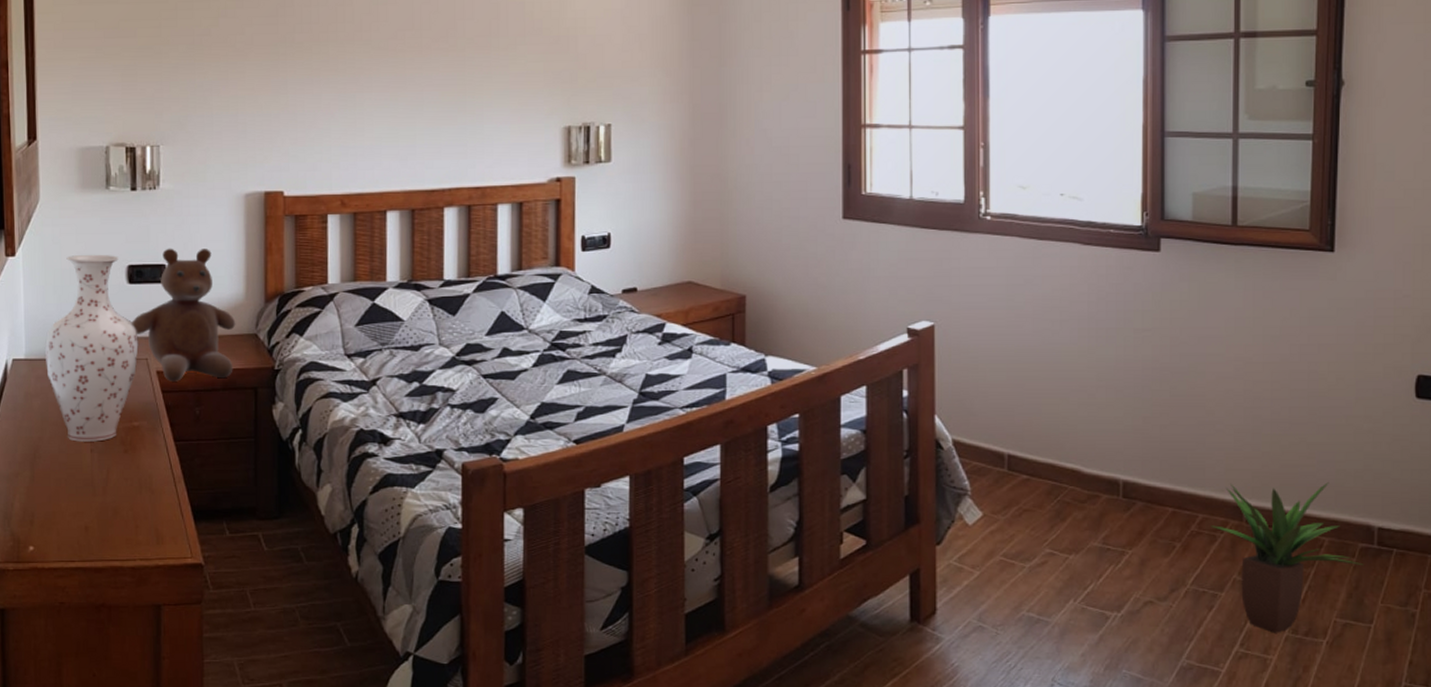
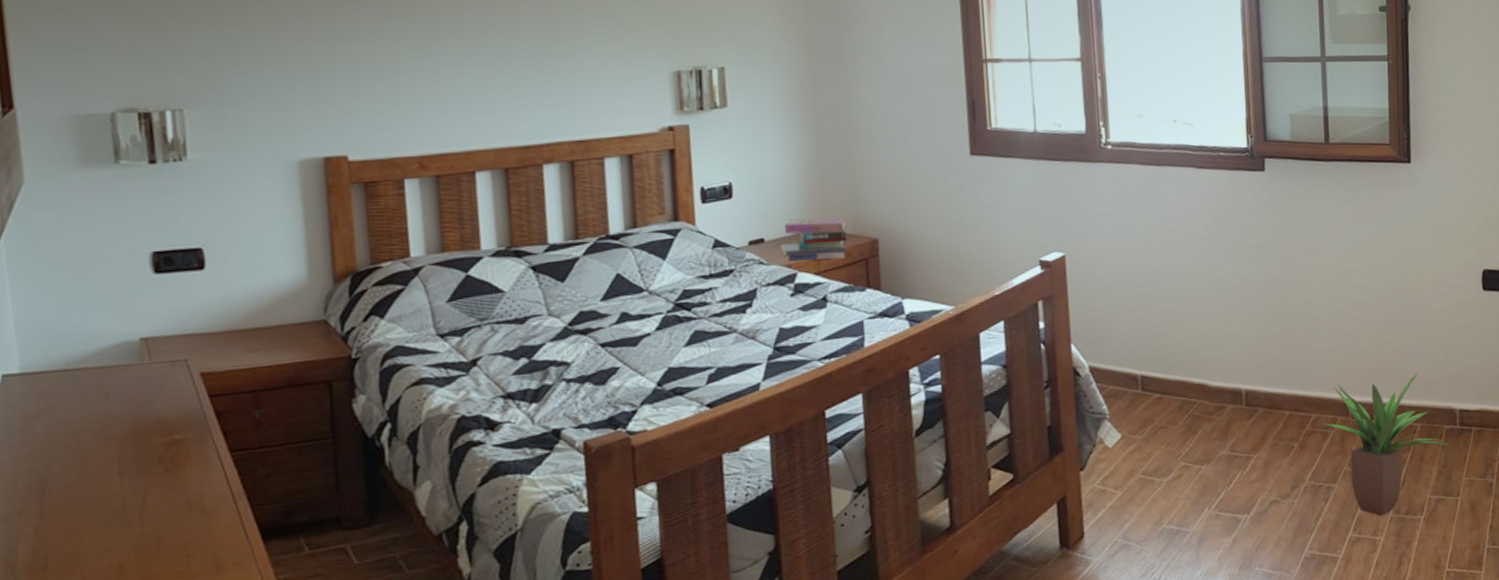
vase: present [44,254,139,442] -> none [45,241,175,466]
teddy bear: present [132,248,236,382] -> none [162,226,300,384]
books: none [651,270,716,312] -> present [779,217,848,261]

